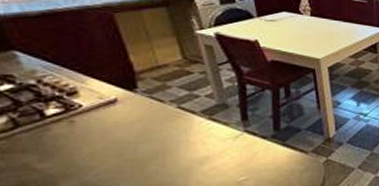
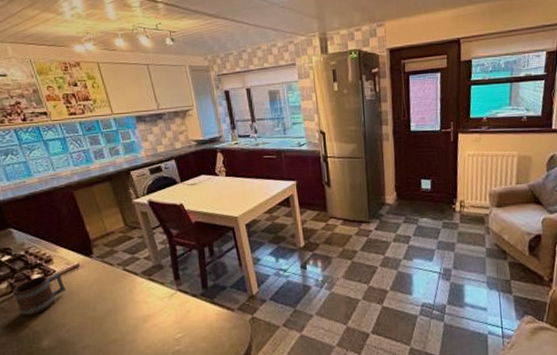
mug: none [16,108,96,158] -> present [13,273,66,316]

